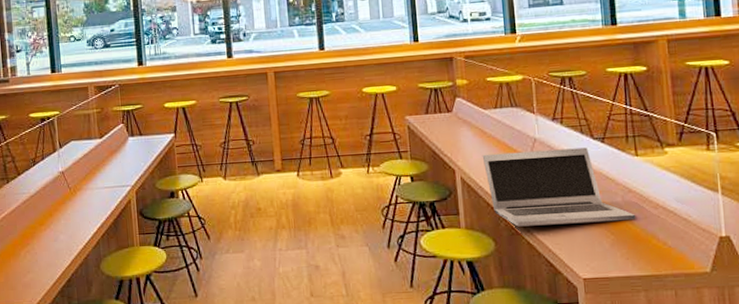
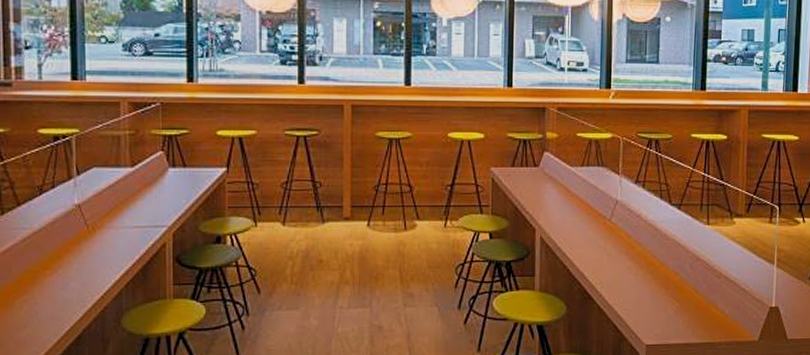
laptop: present [482,147,636,227] -> none [563,213,701,291]

